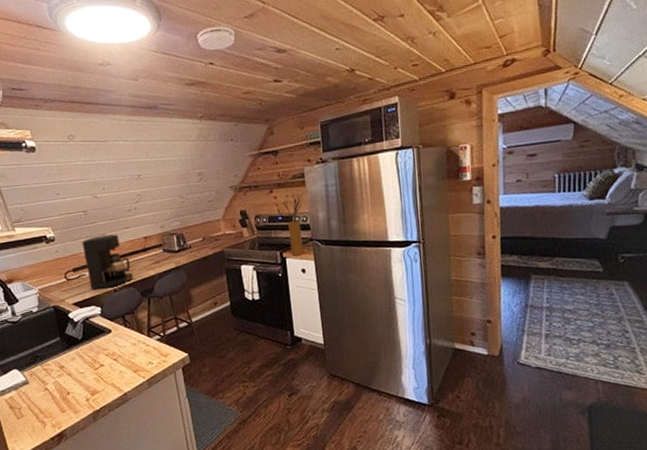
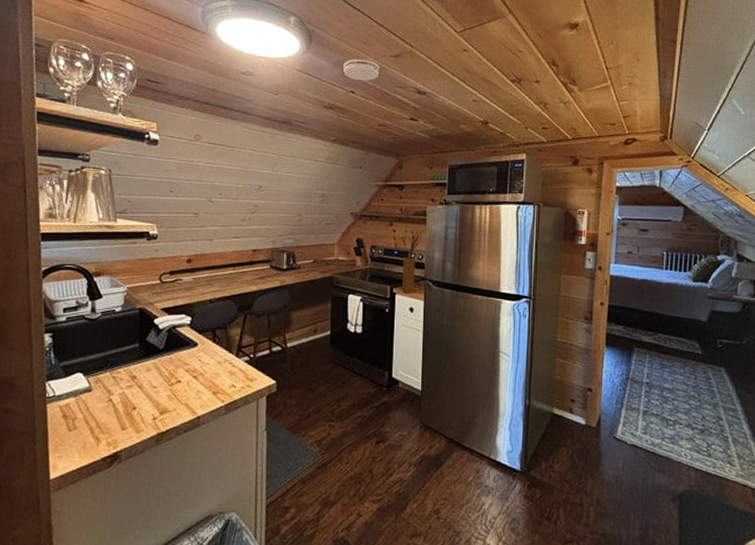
coffee maker: present [81,234,133,290] -> none [185,241,233,298]

